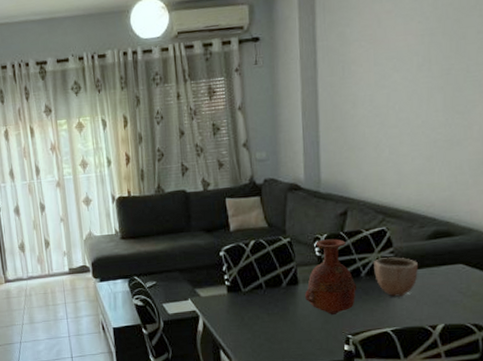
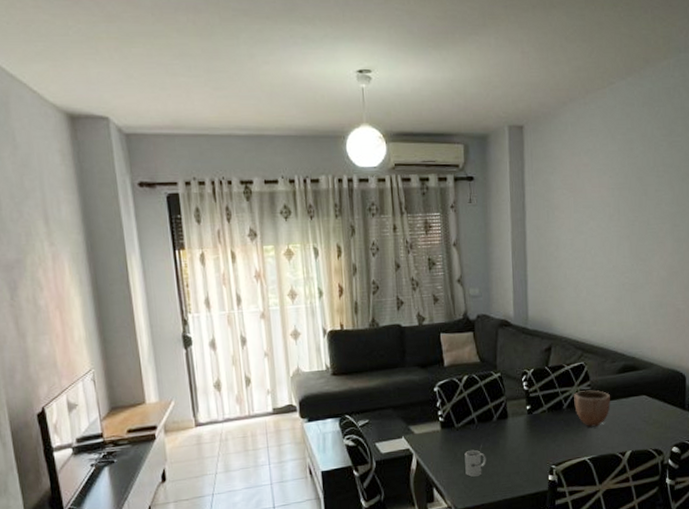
mug: none [252,309,275,342] -> present [464,444,486,477]
vase: present [304,239,356,315] -> none [513,373,559,447]

